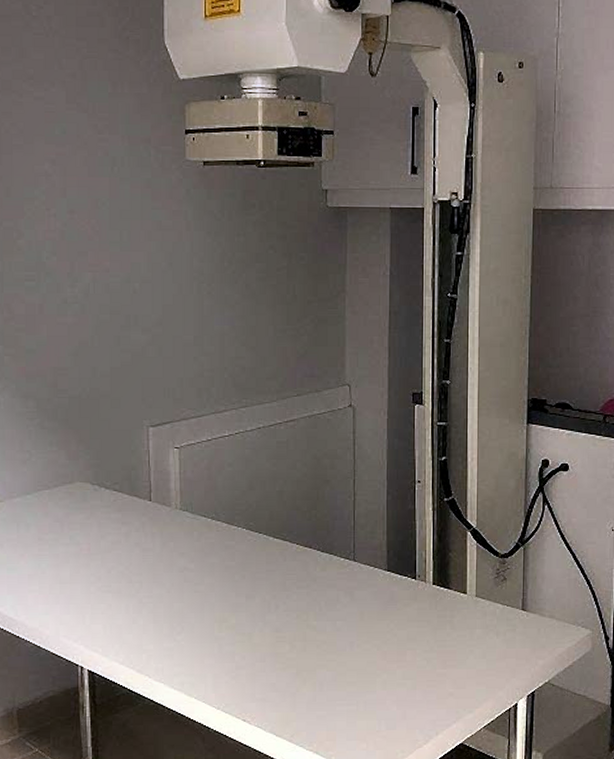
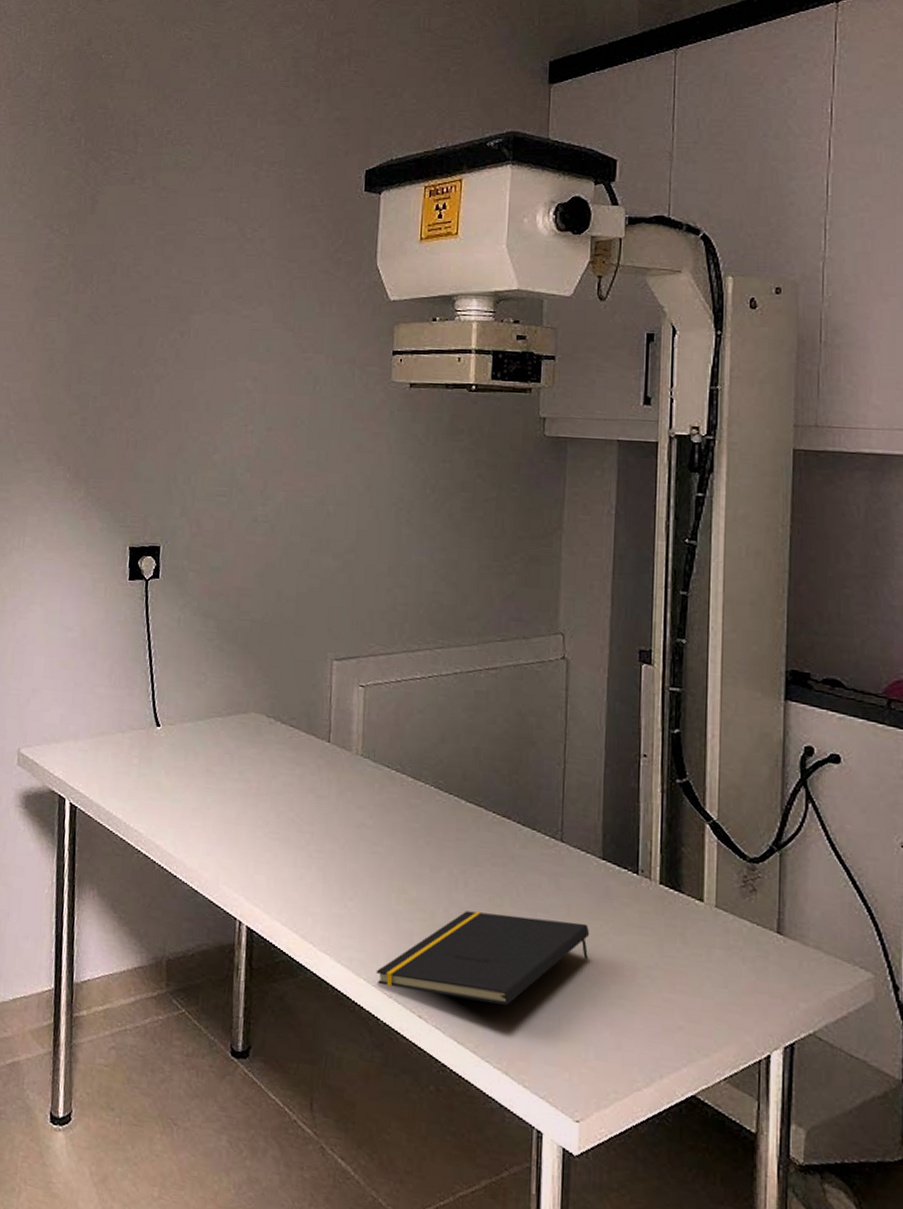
notepad: none [205,625,379,700] -> present [376,910,590,1005]

